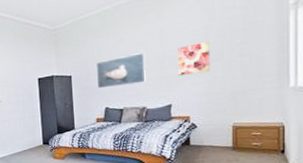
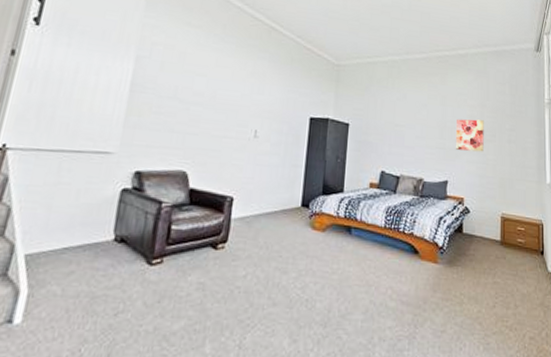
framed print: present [95,53,146,89] -> none [375,114,427,150]

